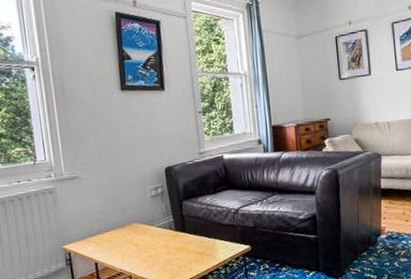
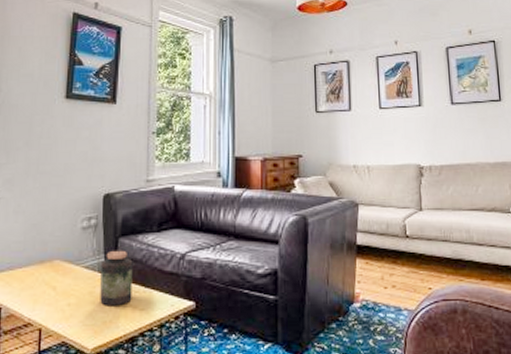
jar: none [171,210,200,255] -> present [100,250,133,306]

